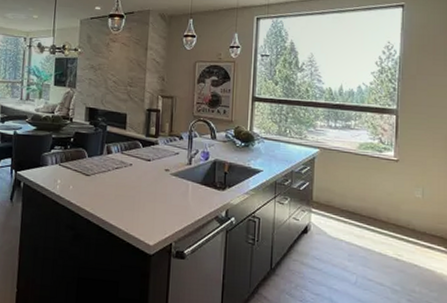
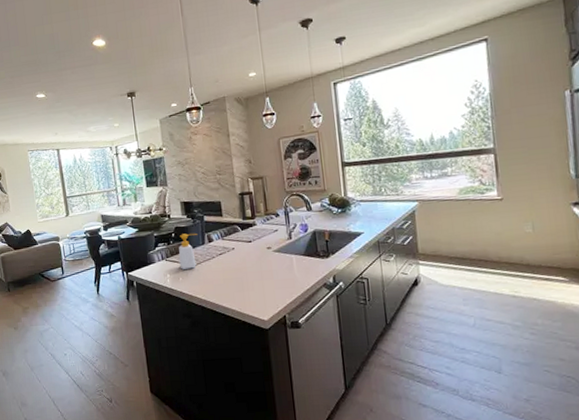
soap bottle: none [72,140,98,179] -> present [178,233,198,269]

